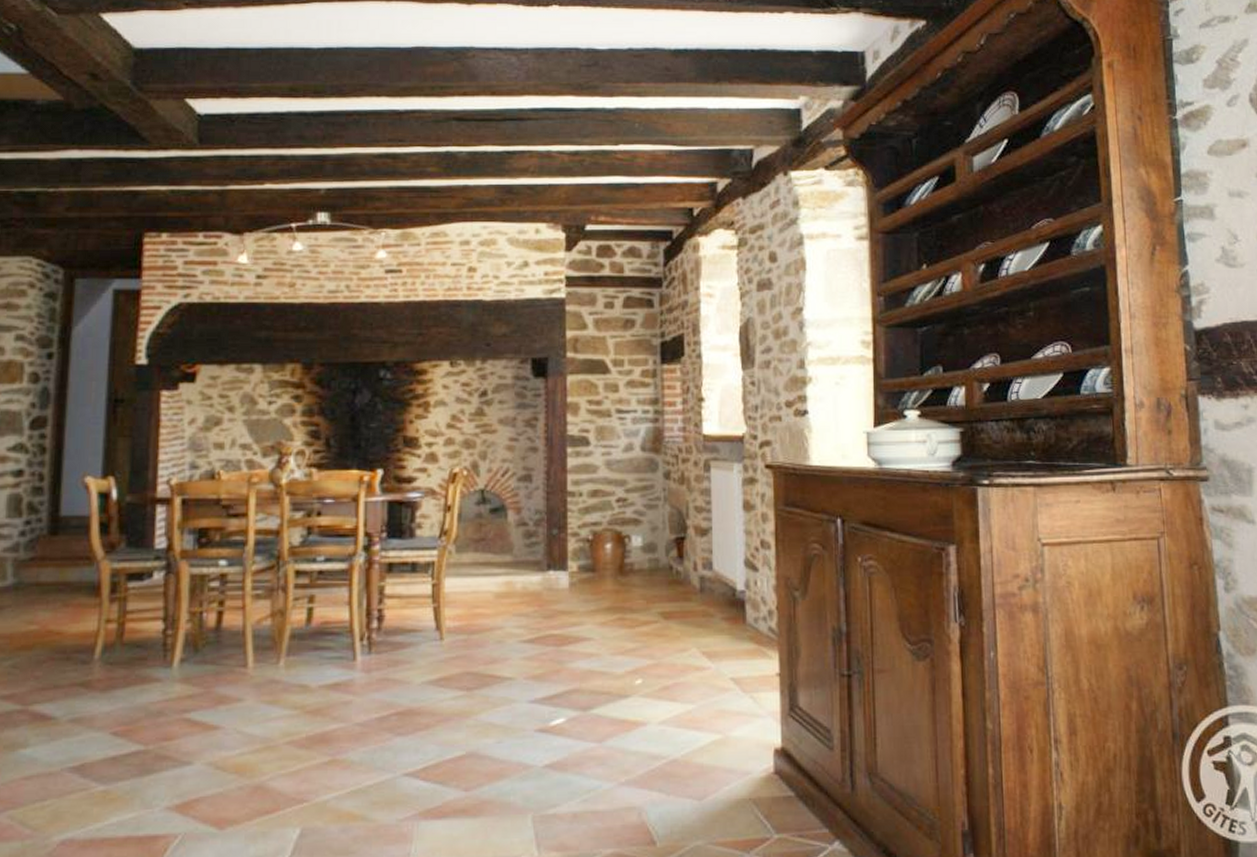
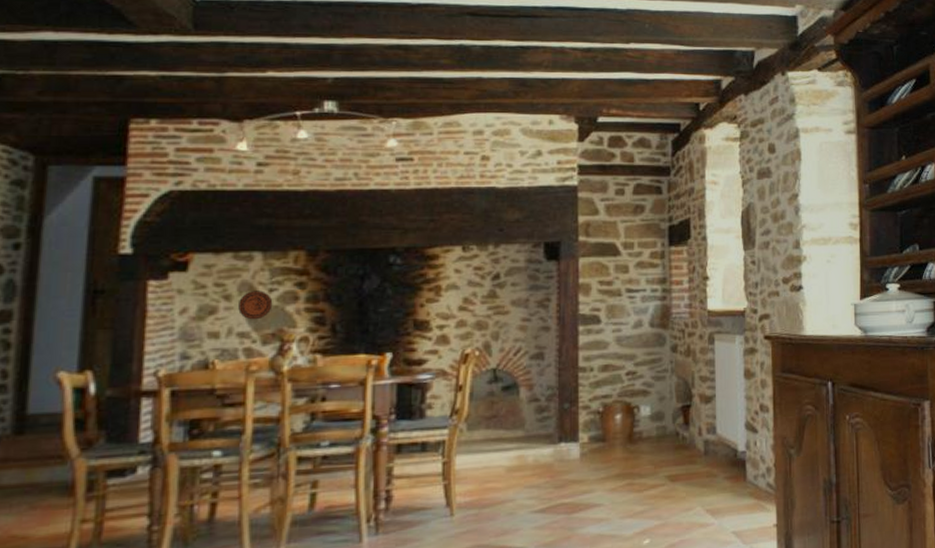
decorative plate: none [241,403,272,432] -> present [238,290,273,320]

